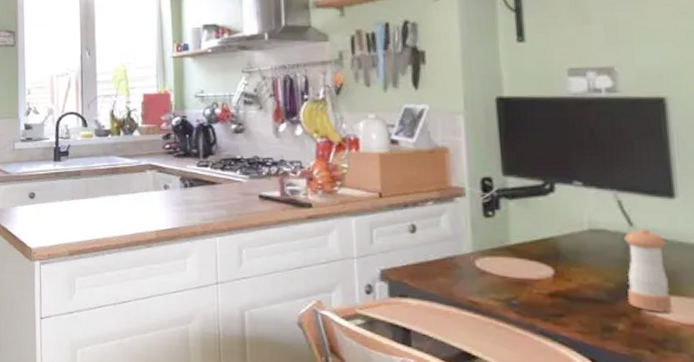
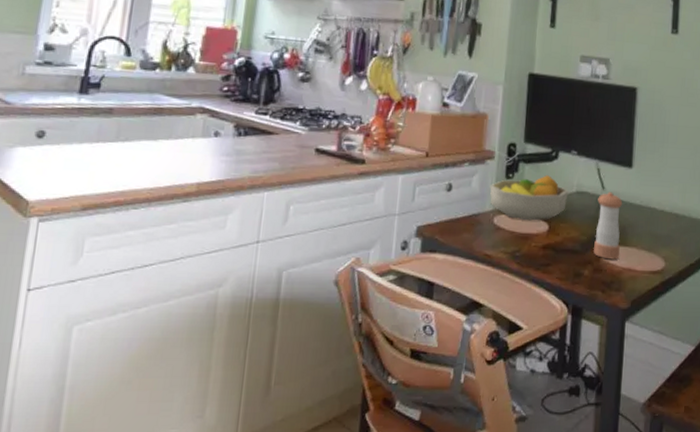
fruit bowl: none [464,211,577,264] -> present [490,175,569,221]

